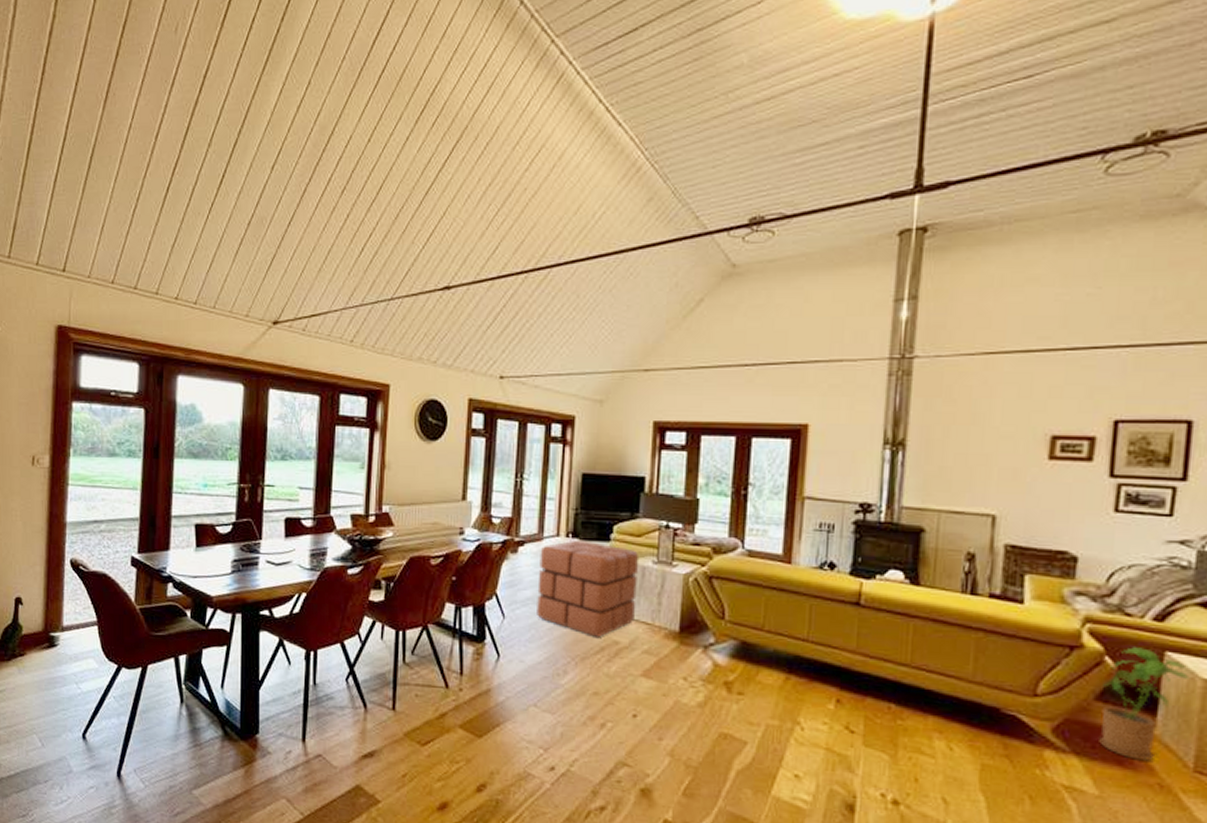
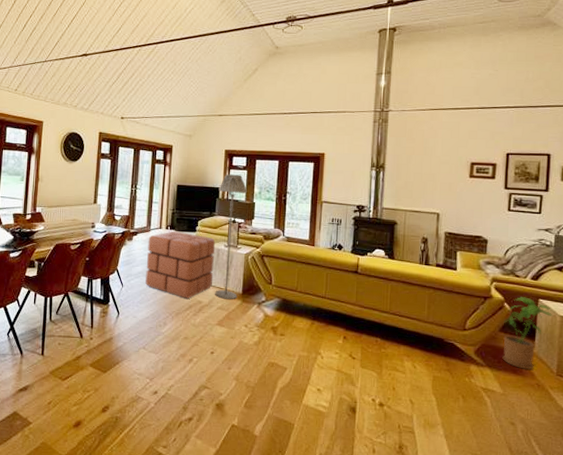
floor lamp: none [639,457,687,641] -> present [215,174,247,300]

